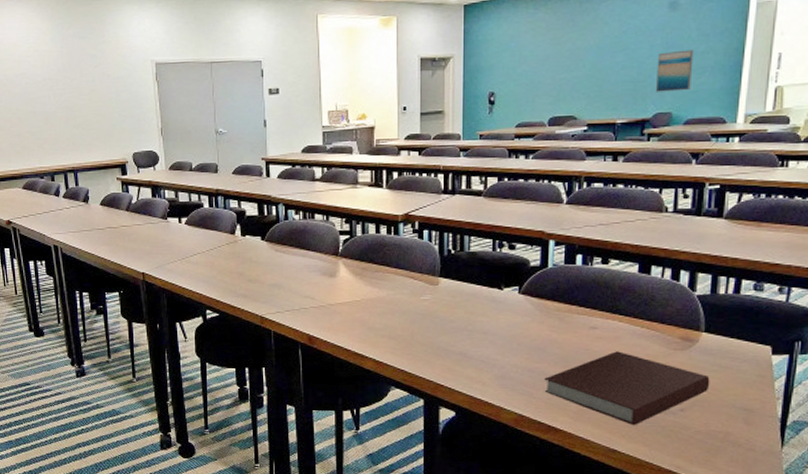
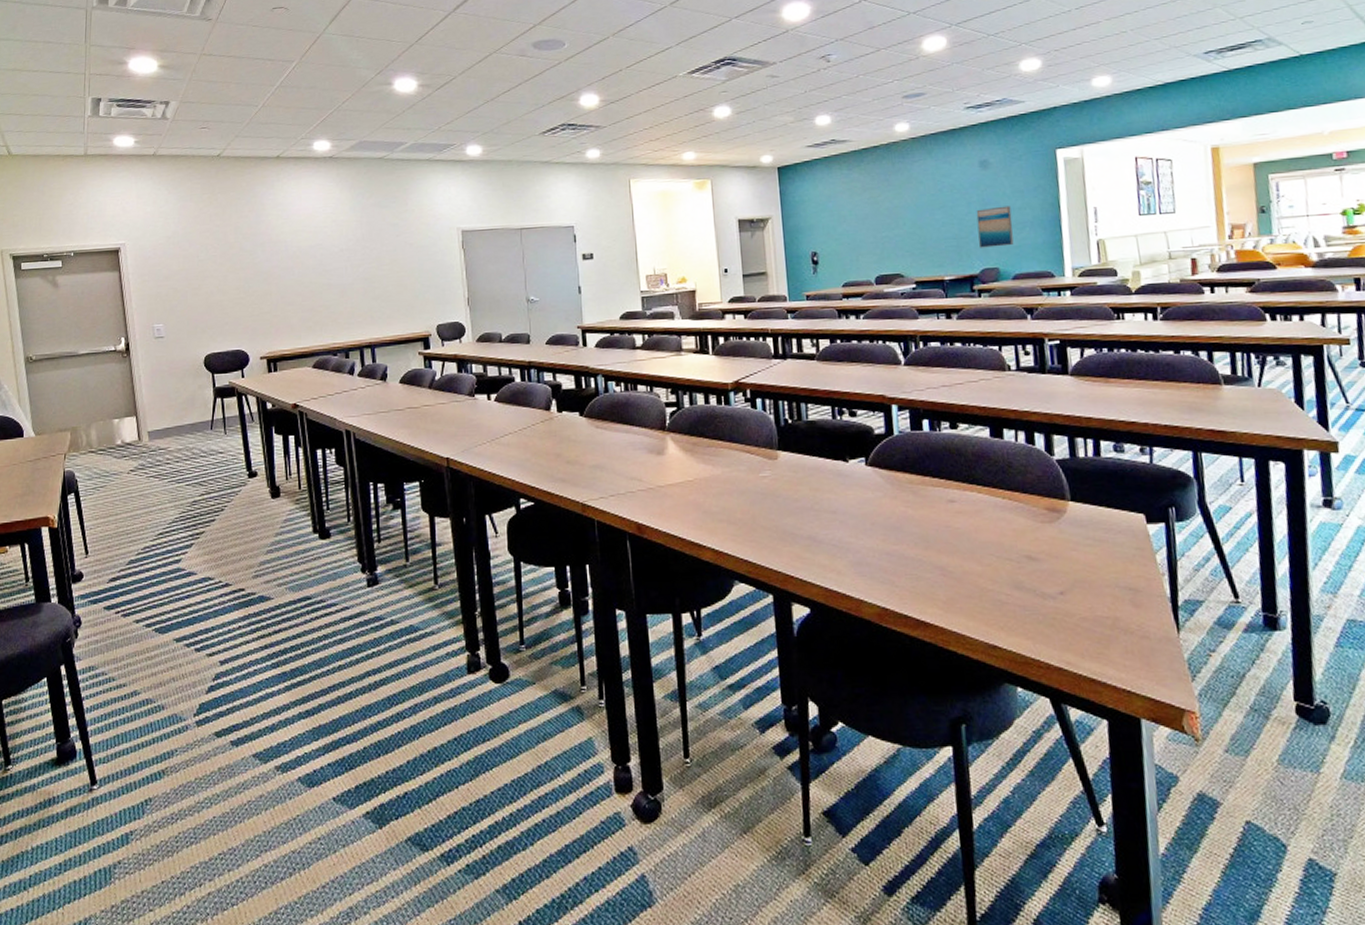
notebook: present [544,351,710,426] -> none [905,527,1087,615]

